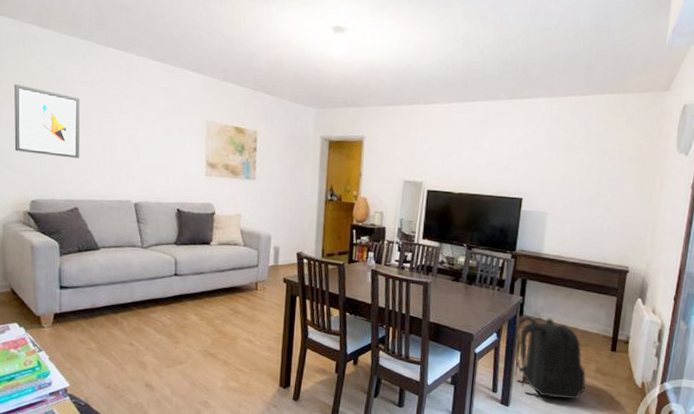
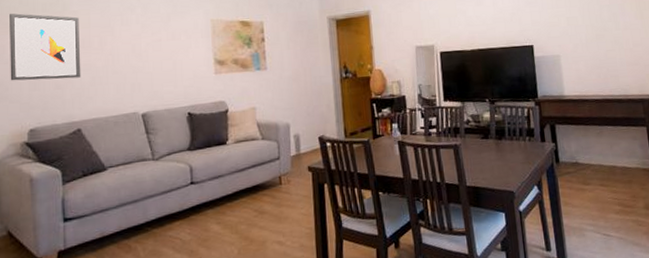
backpack: present [513,316,587,400] -> none [554,159,640,246]

